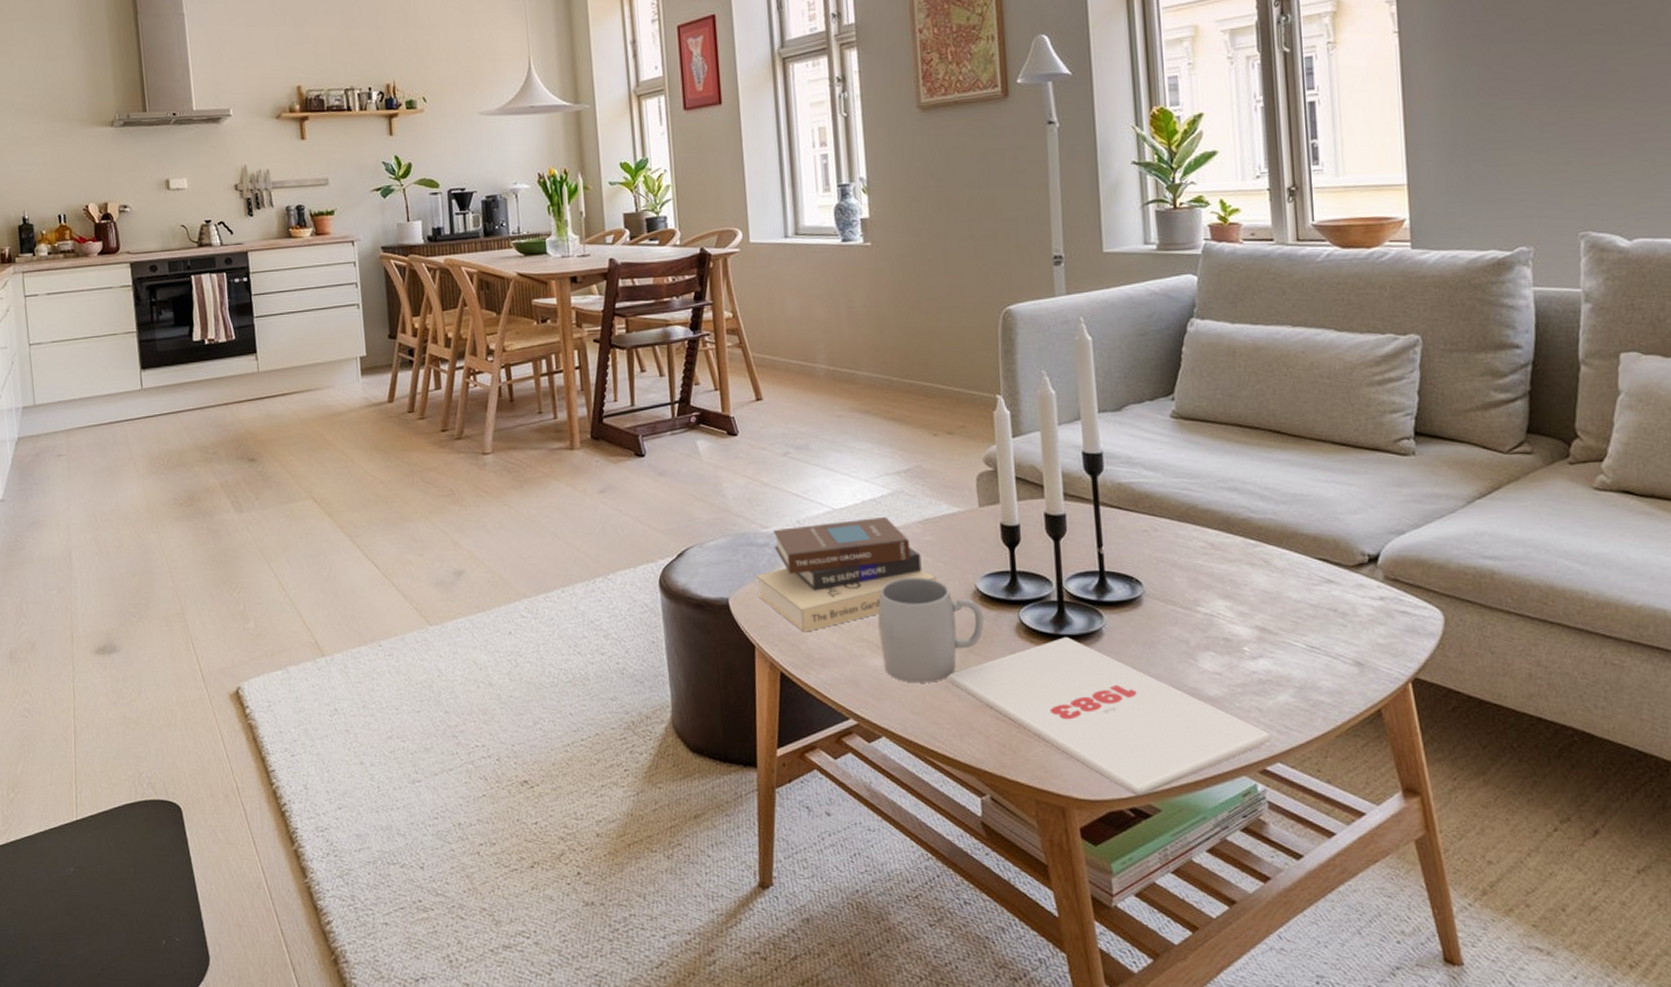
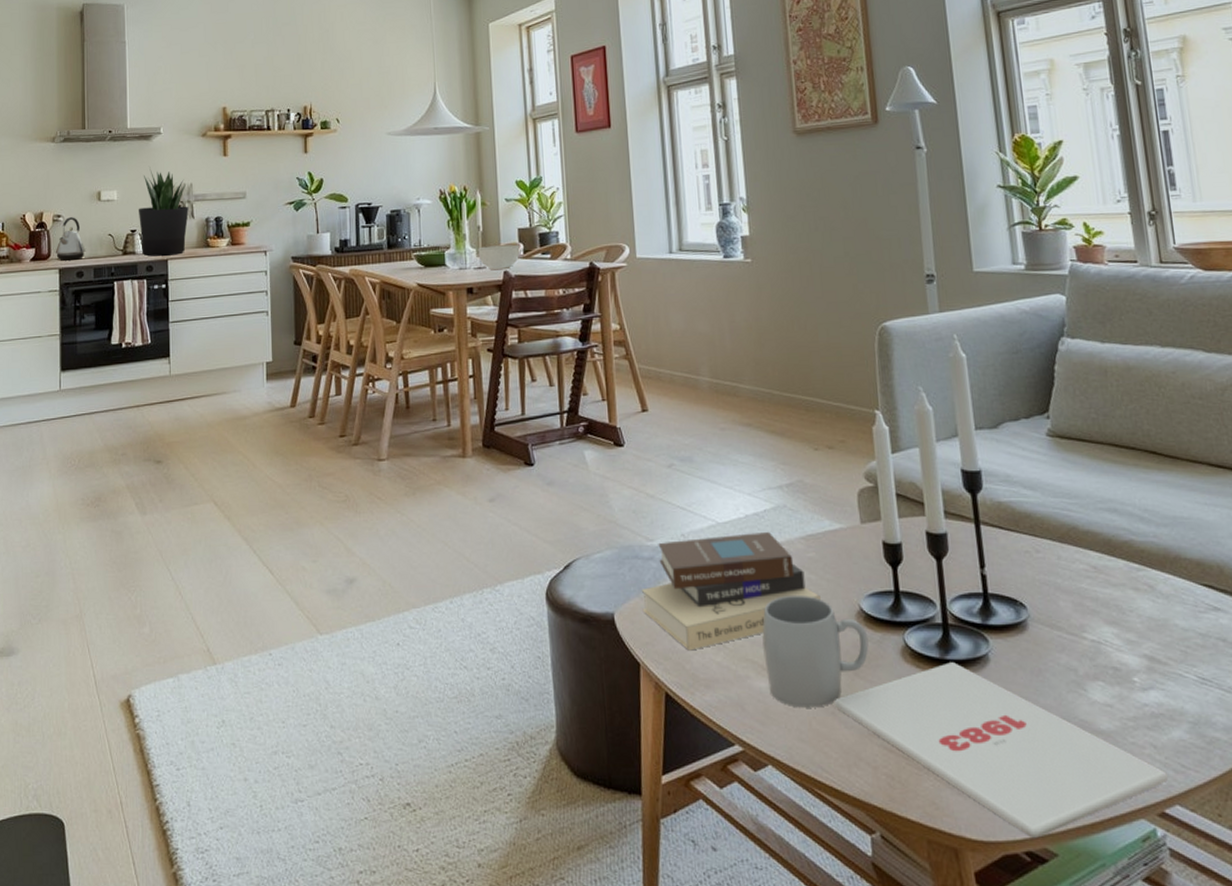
kettle: none [124,207,158,254] -> present [55,217,86,261]
planter: none [212,152,267,248] -> present [139,167,189,256]
bowl: none [581,230,626,258] -> present [478,244,520,271]

